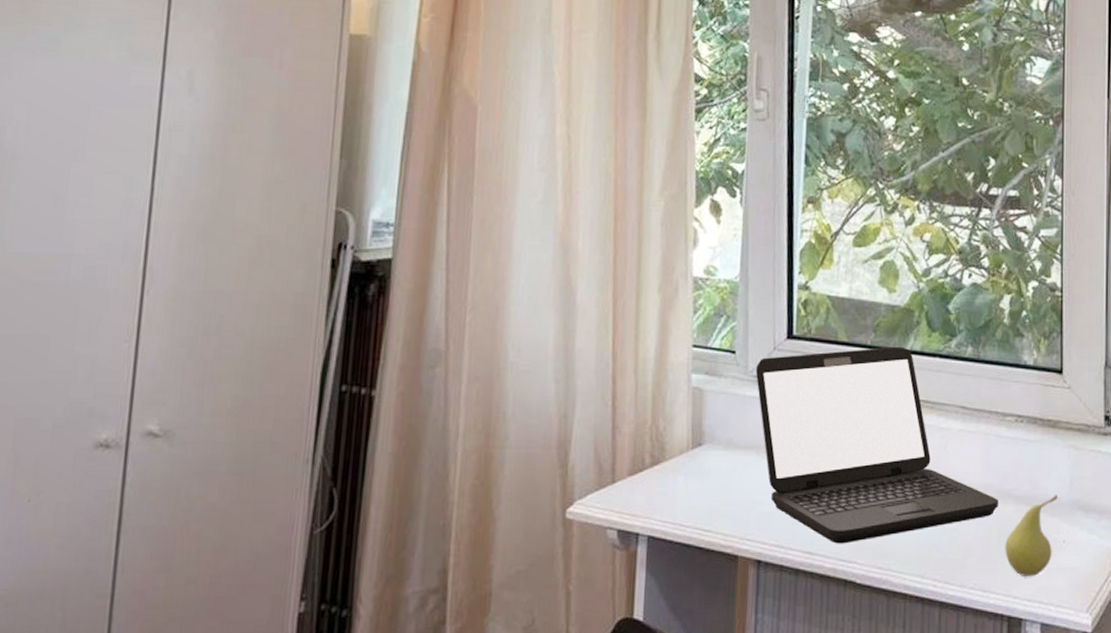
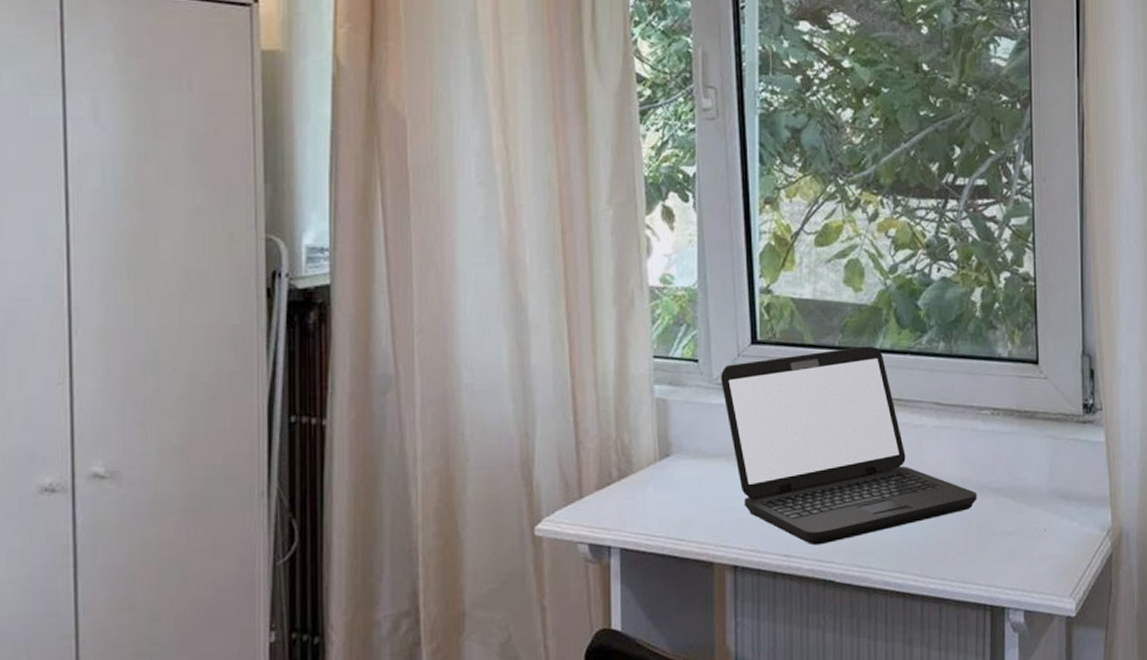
fruit: present [1005,495,1058,576] -> none [985,485,1037,566]

